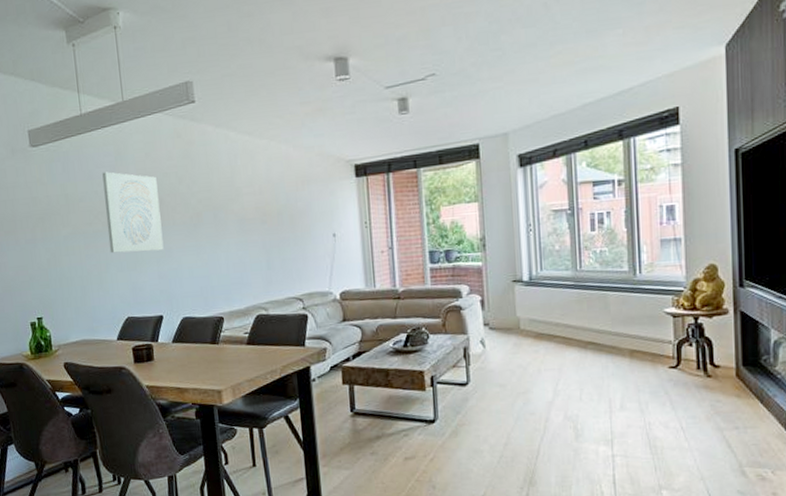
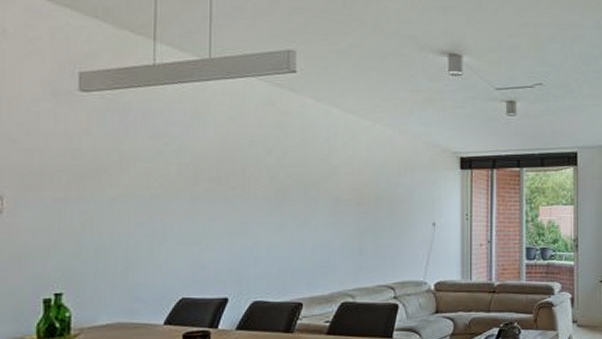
wall art: present [102,172,164,254] -> none [169,131,240,225]

